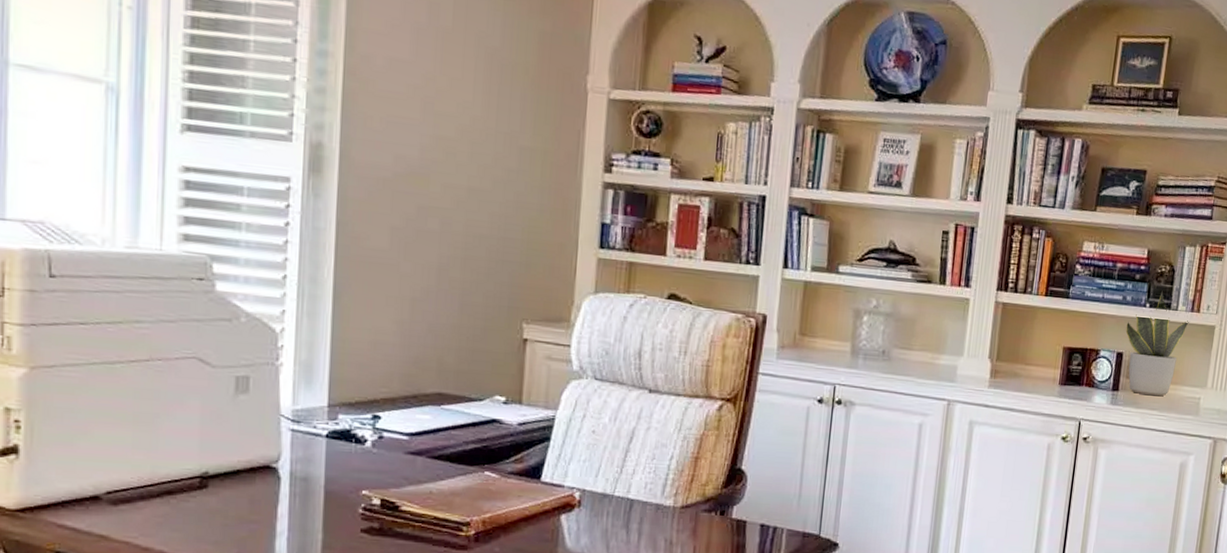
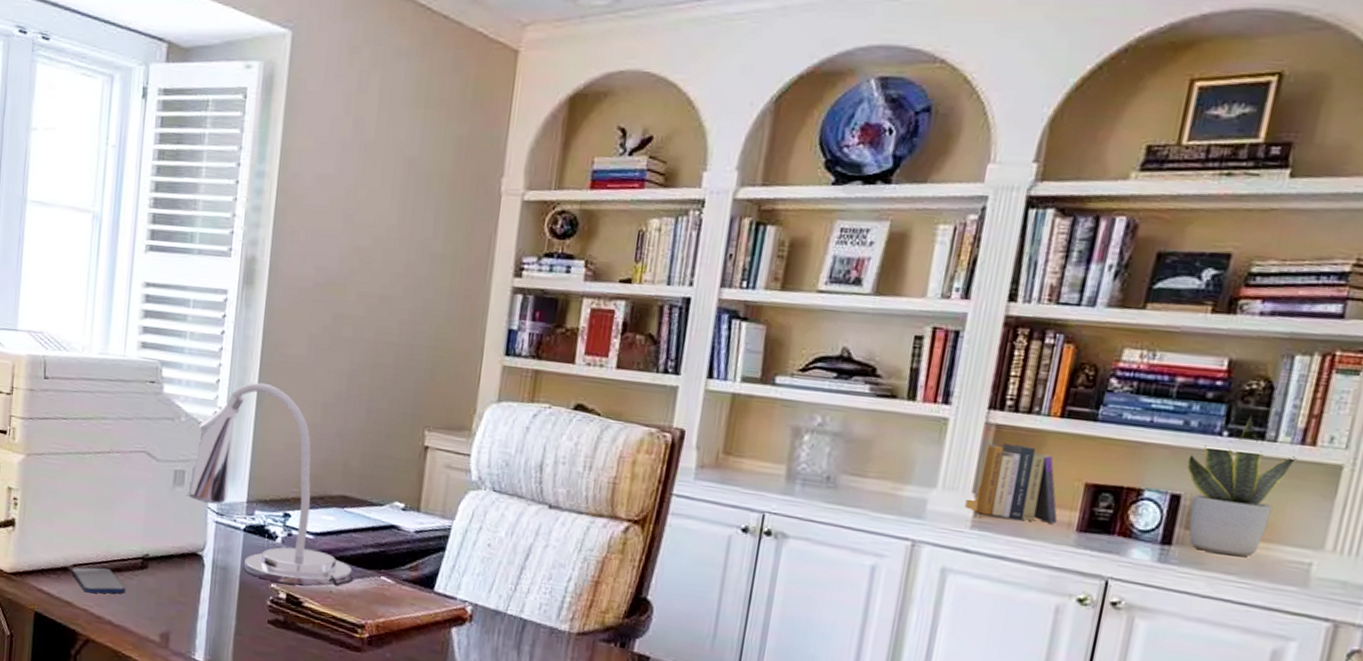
smartphone: none [104,492,181,523] -> present [71,567,126,594]
table lamp: none [253,277,456,489] -> present [186,382,354,587]
books: none [984,318,1046,380] -> present [965,444,1058,524]

